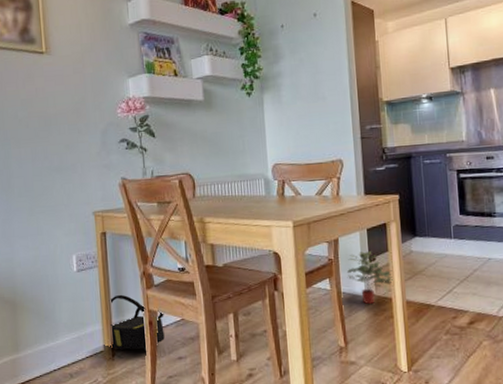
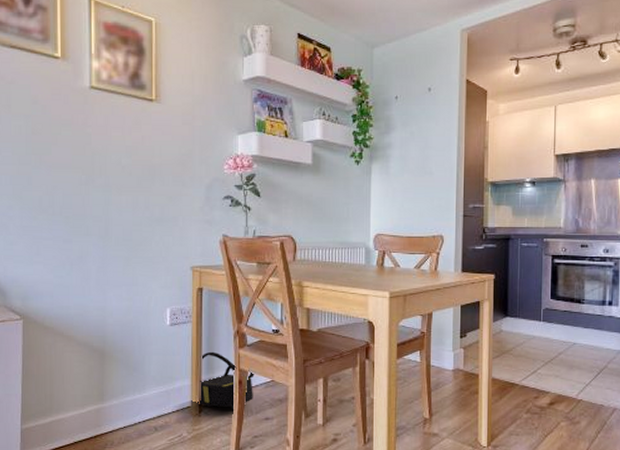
potted plant: present [346,251,393,304] -> none [437,327,481,378]

